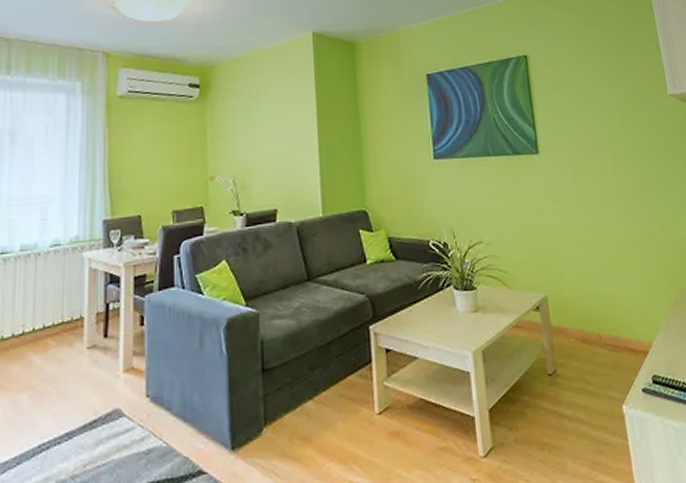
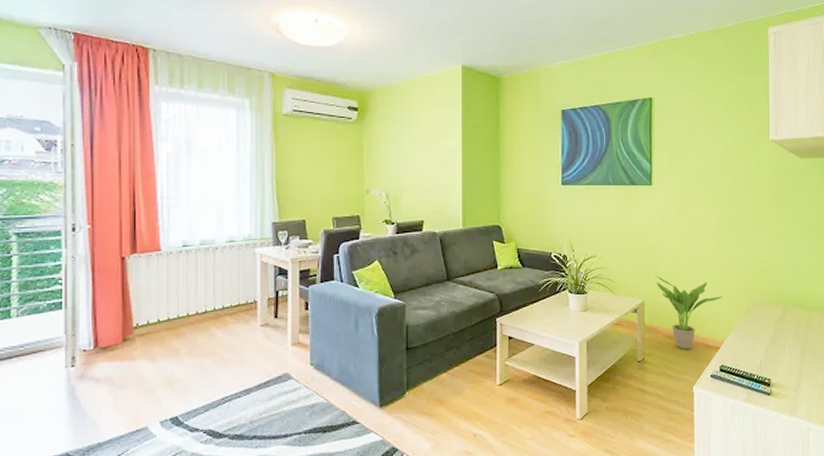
potted plant: none [555,259,642,356] -> present [654,273,722,349]

